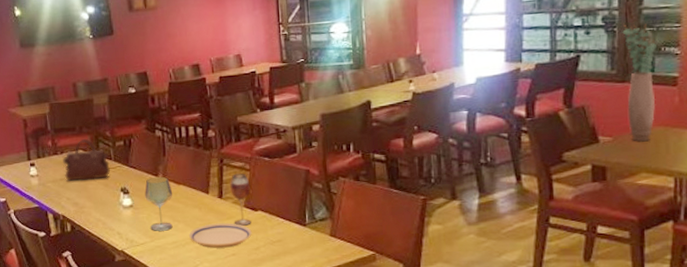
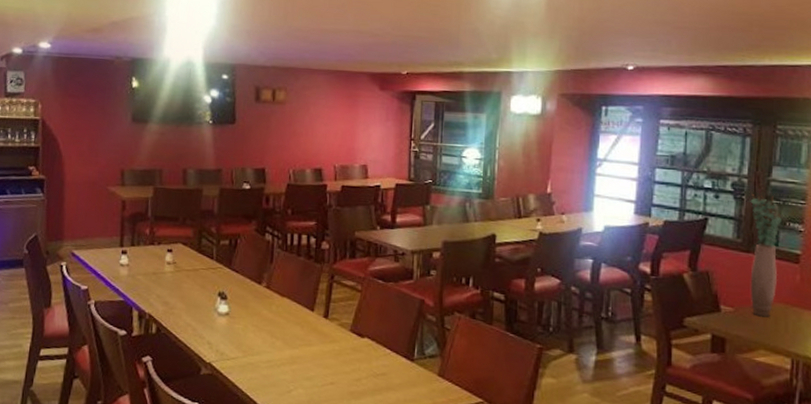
shoulder bag: present [63,138,111,181] -> none [158,231,211,278]
wine glass: present [145,176,173,231] -> none [244,285,275,347]
plate: present [189,223,252,248] -> none [286,345,355,375]
wineglass: present [230,173,251,226] -> none [338,293,360,353]

